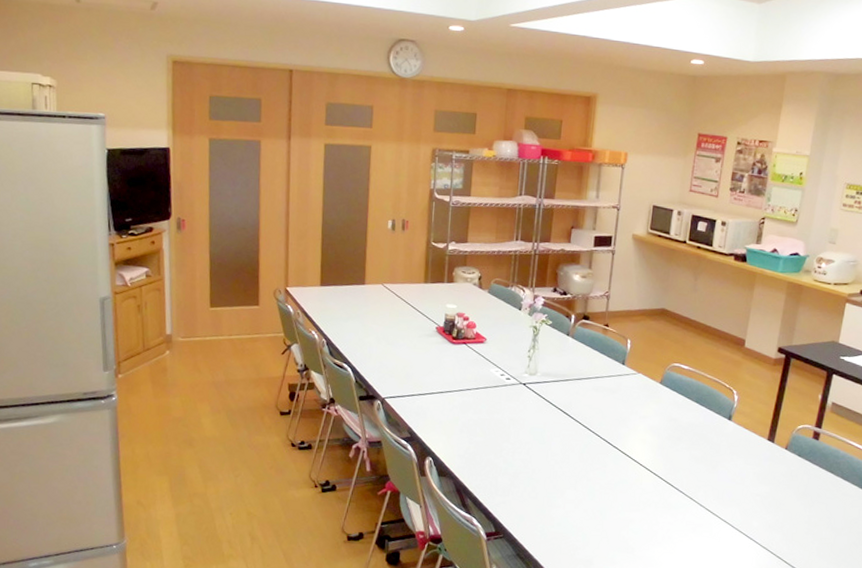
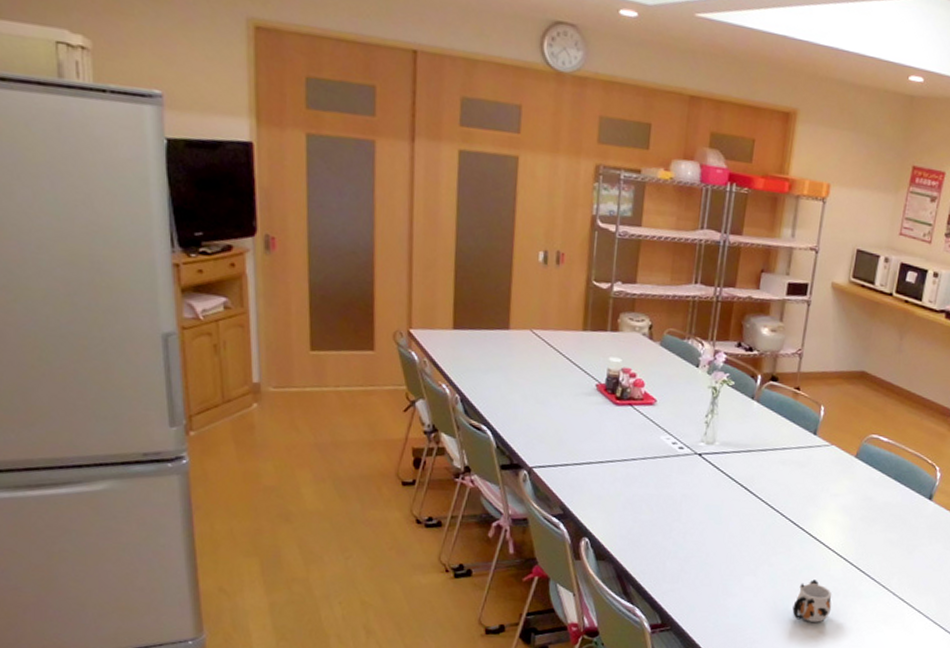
mug: none [610,492,645,531] -> present [792,579,832,622]

